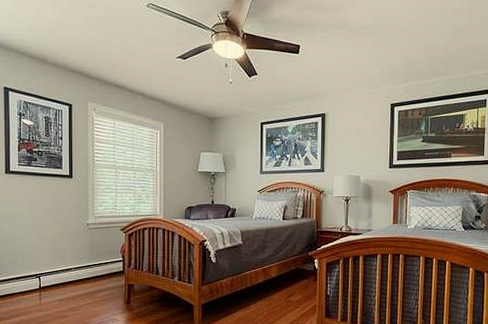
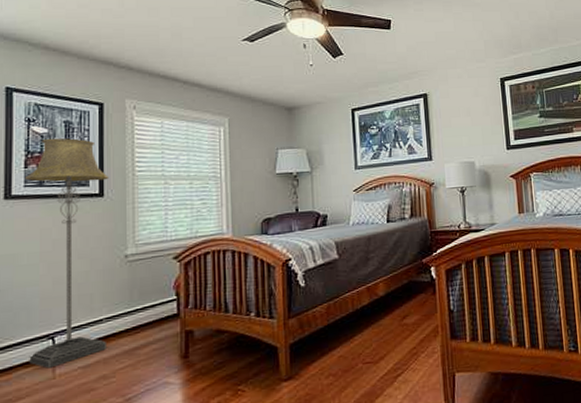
floor lamp: none [18,129,76,298] -> present [24,138,110,368]

